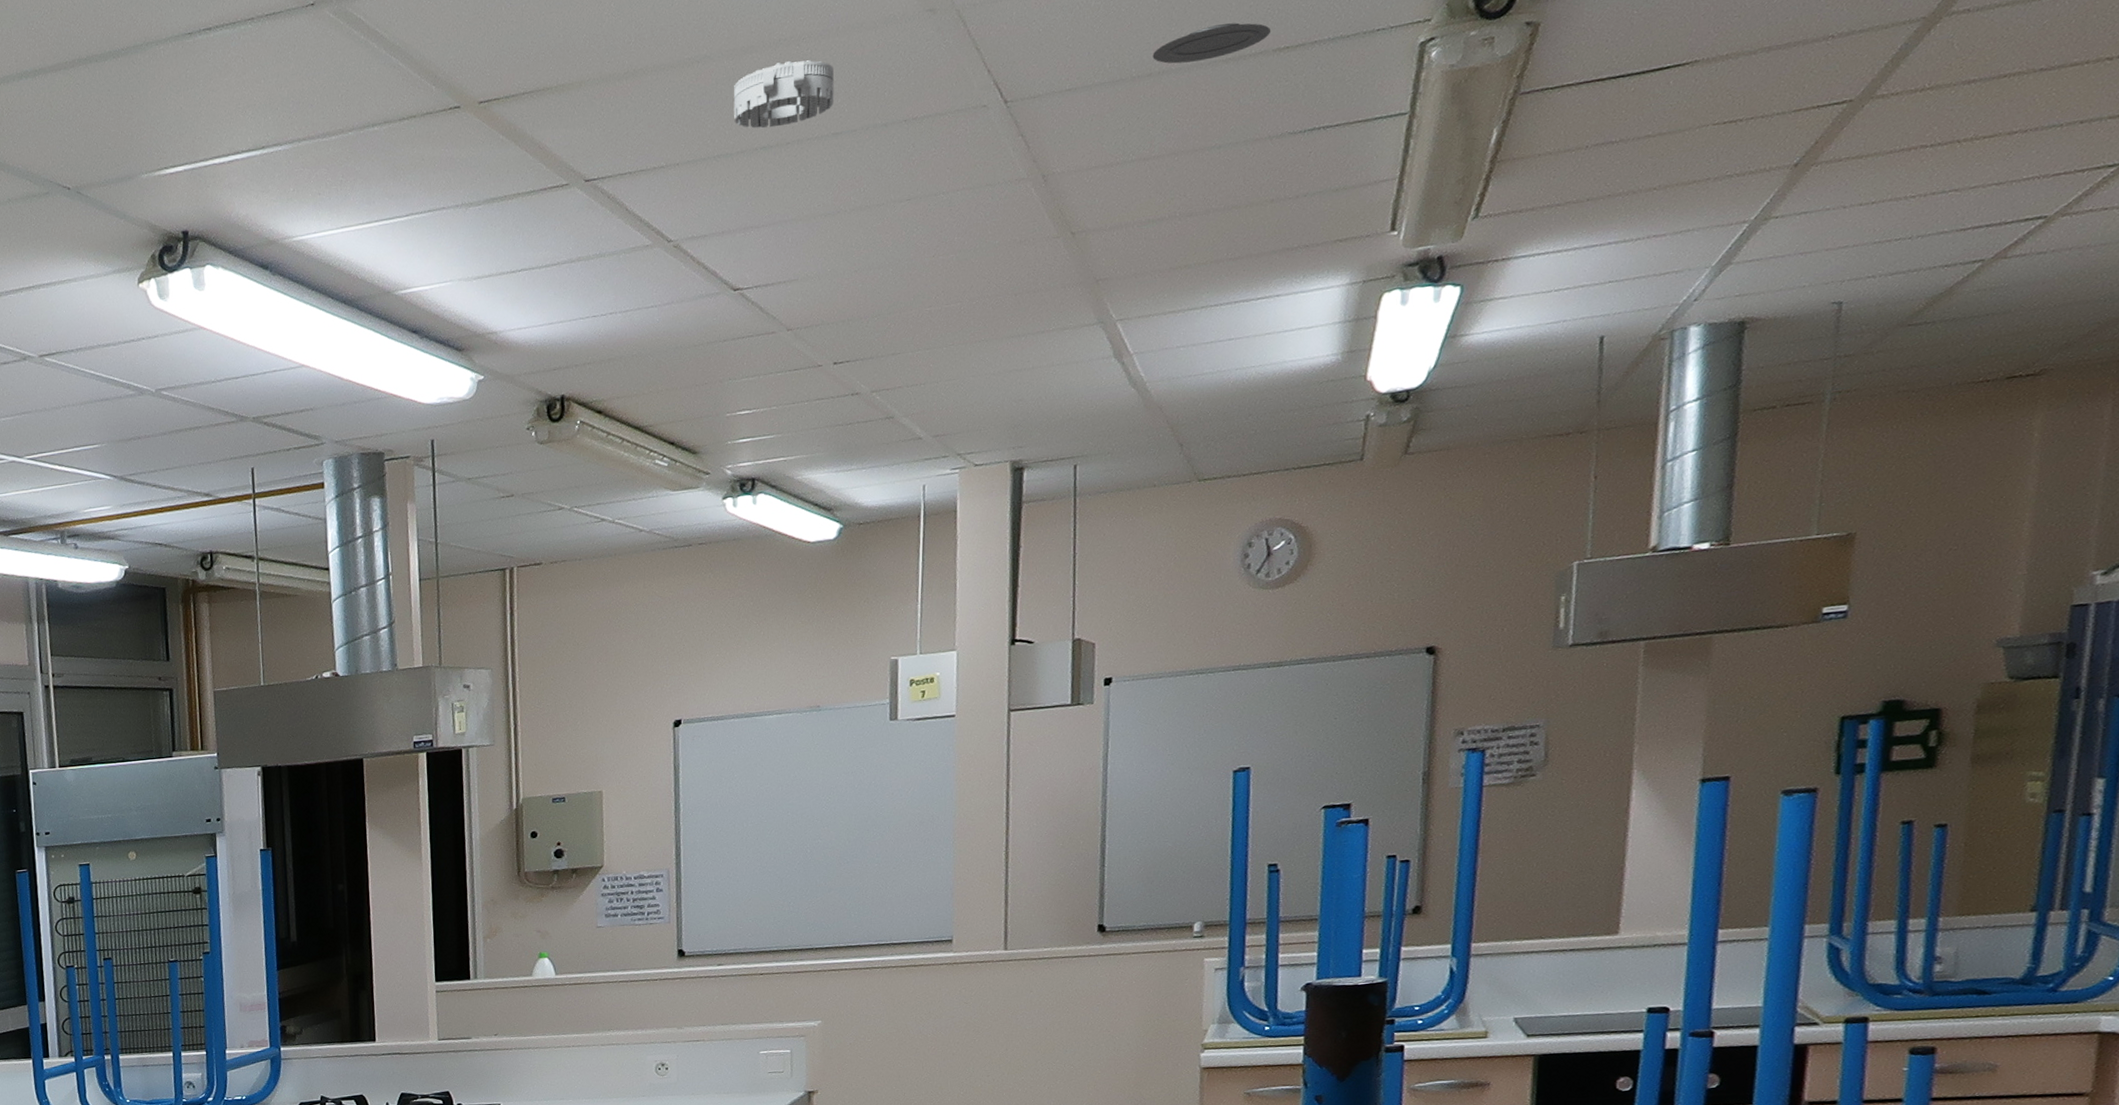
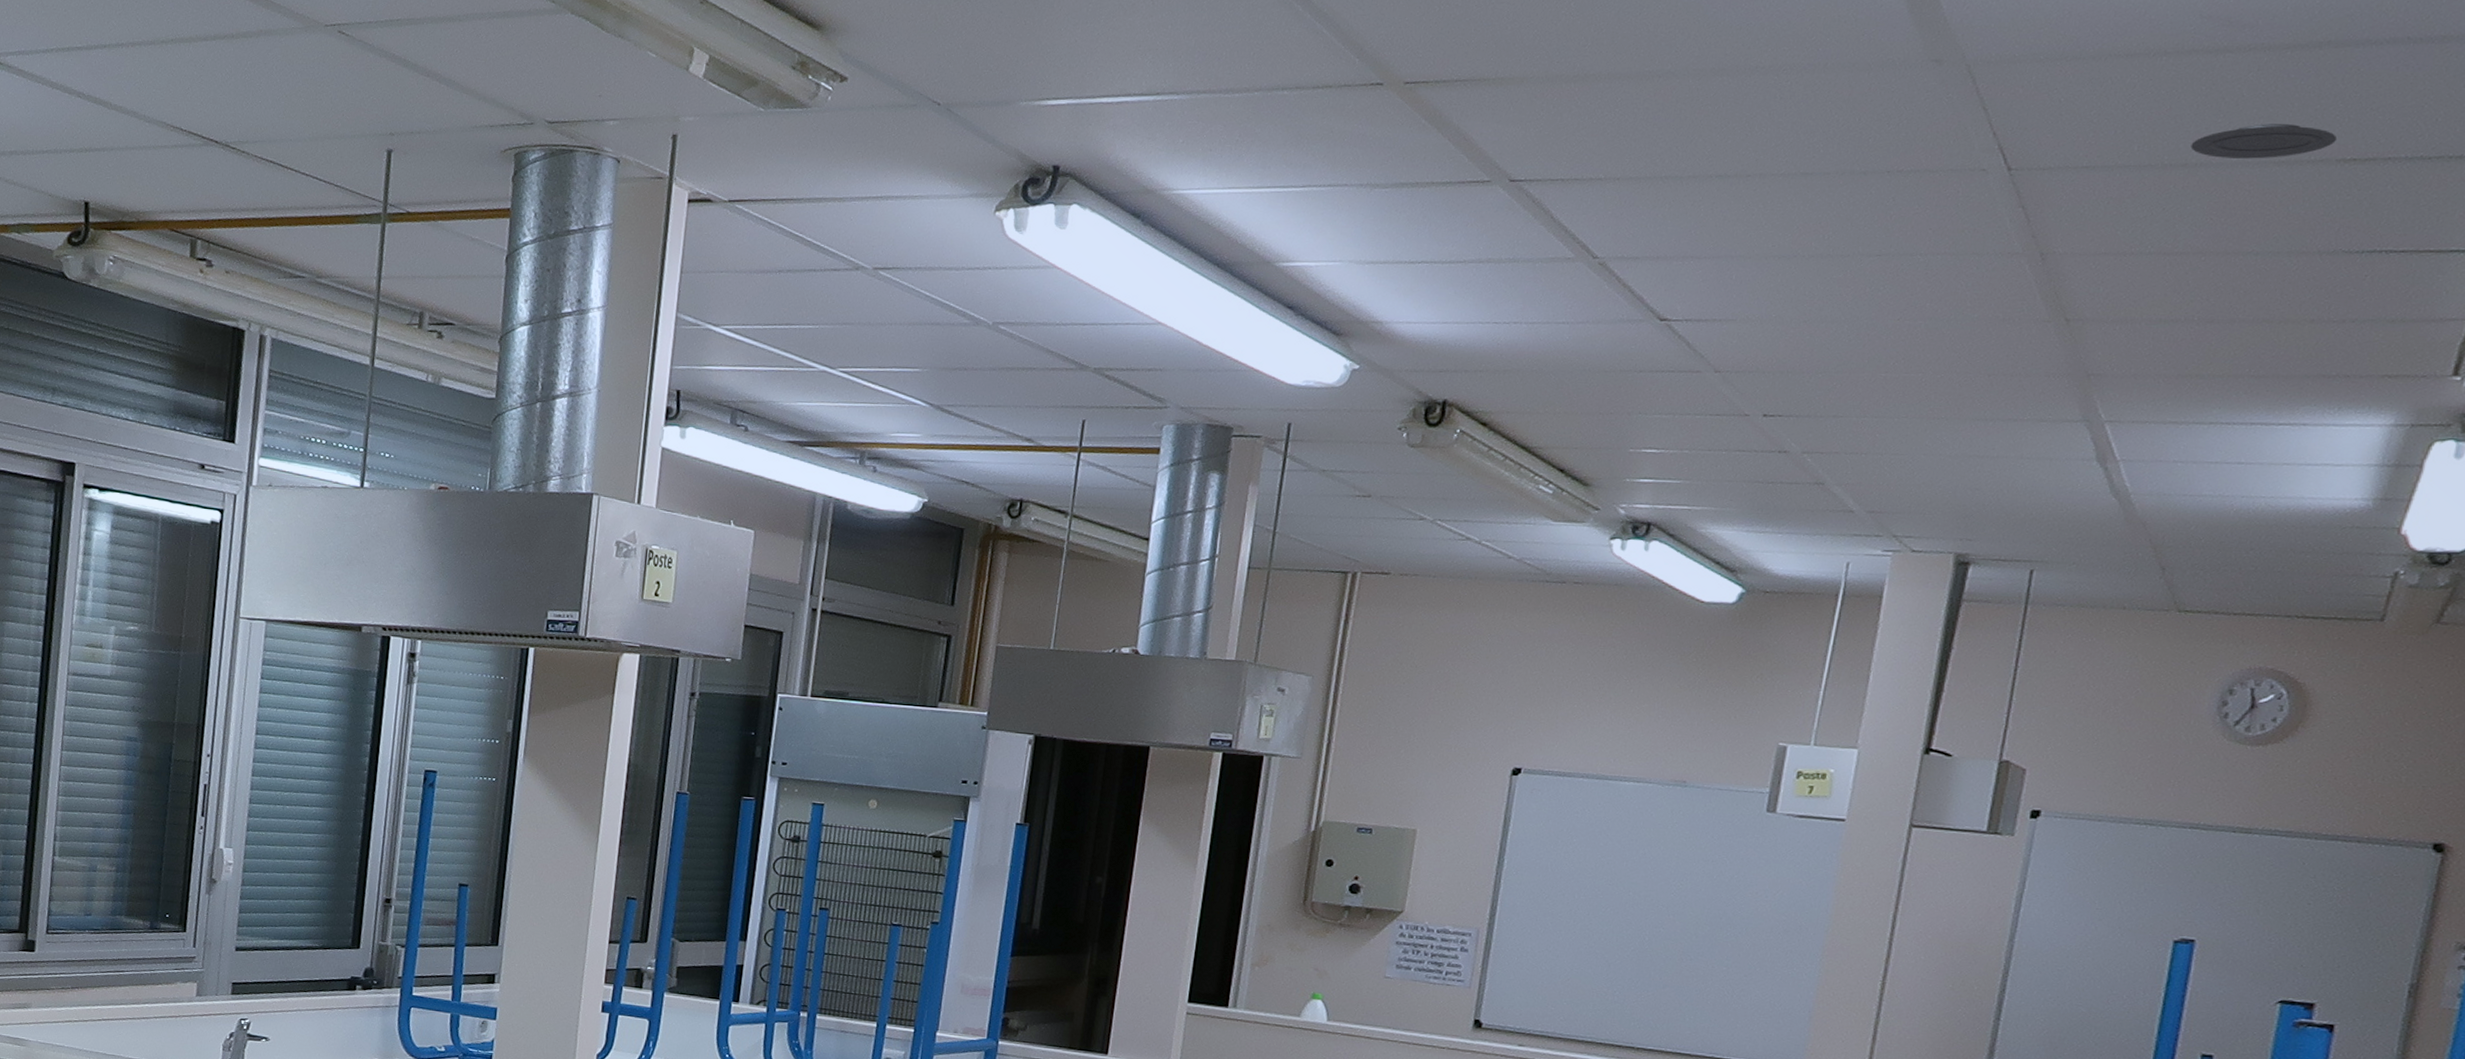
smoke detector: present [733,60,834,129] -> none [1690,90,1814,157]

